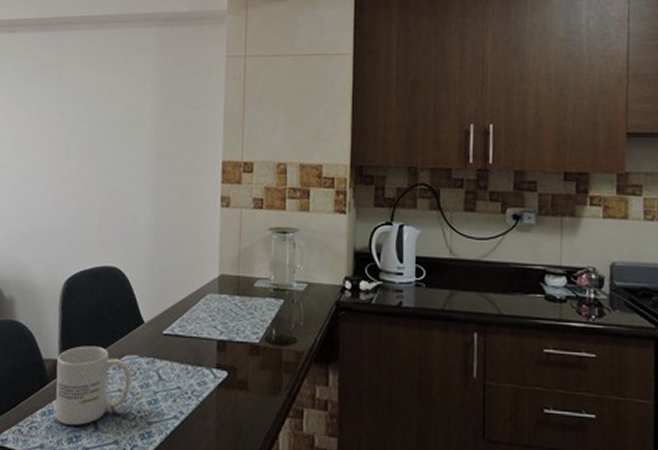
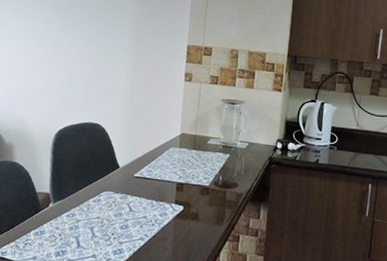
mug: present [55,346,131,425] -> none [45,183,108,243]

